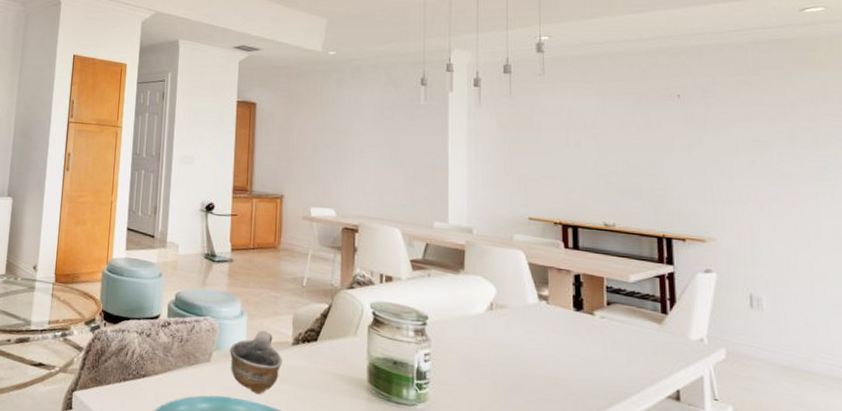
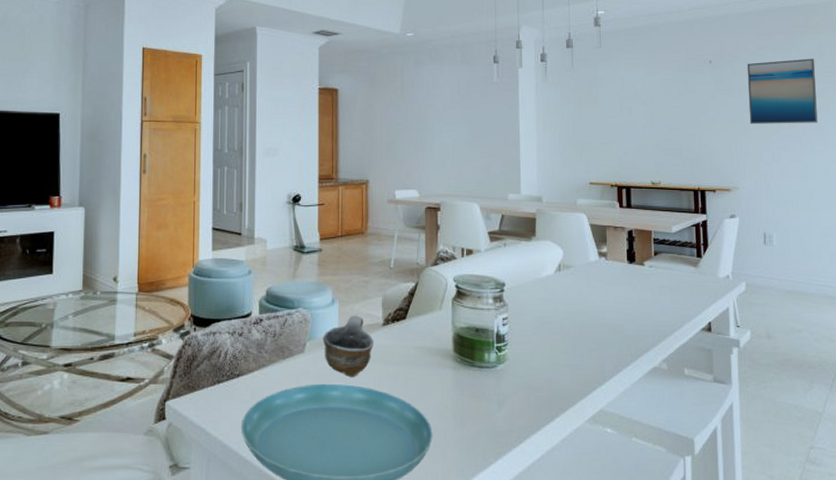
wall art: none [725,98,822,173] -> present [746,58,818,124]

